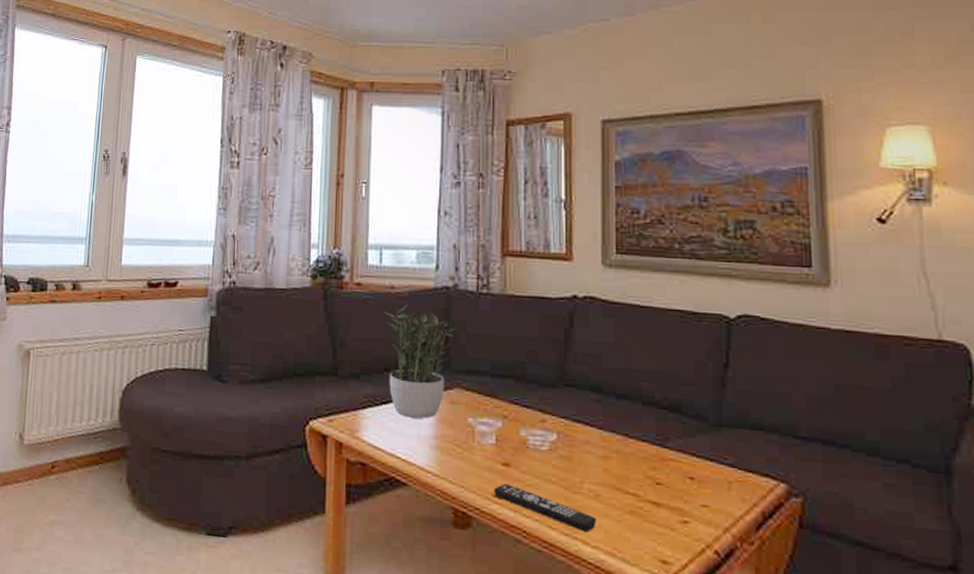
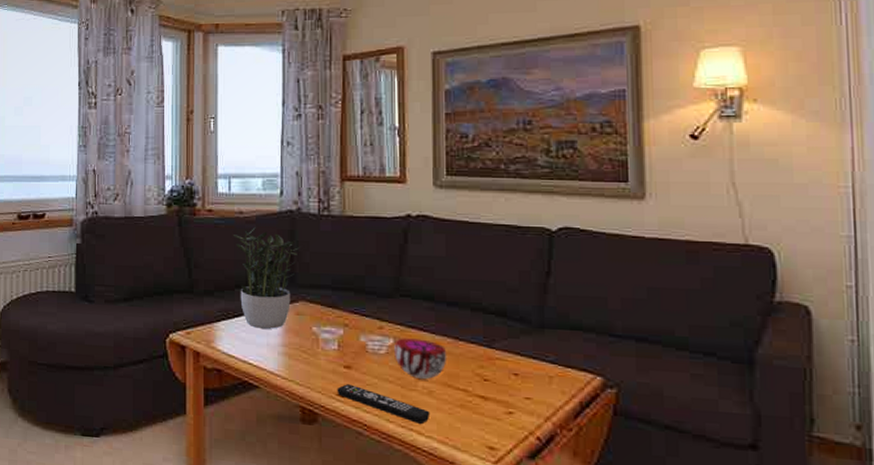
decorative bowl: none [558,433,616,481] -> present [394,338,447,379]

